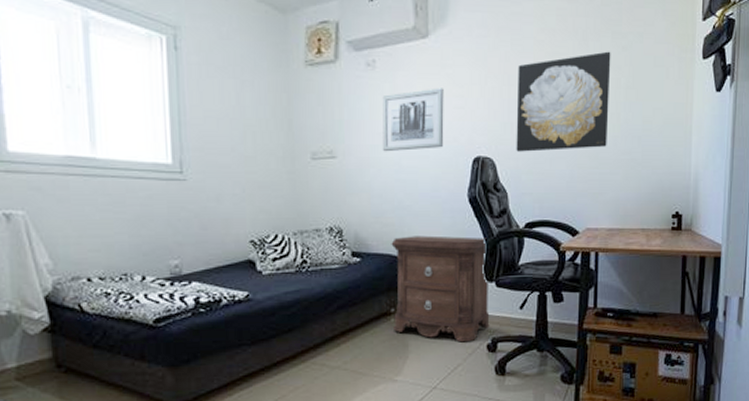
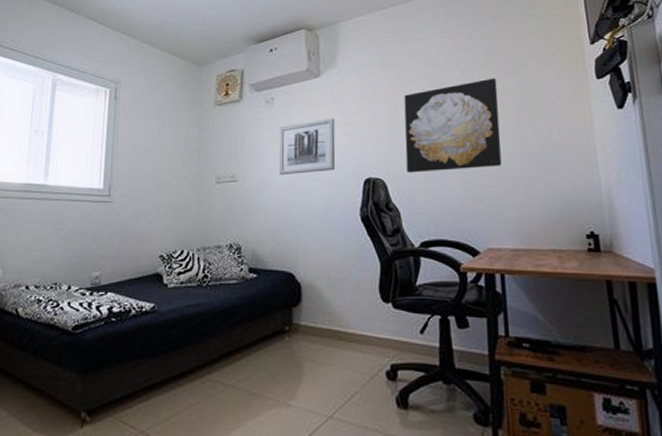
nightstand: present [391,235,490,343] -> none [286,253,388,368]

